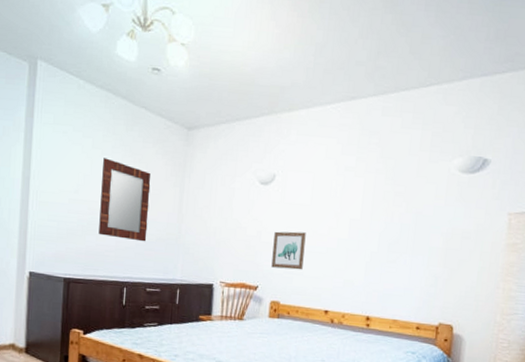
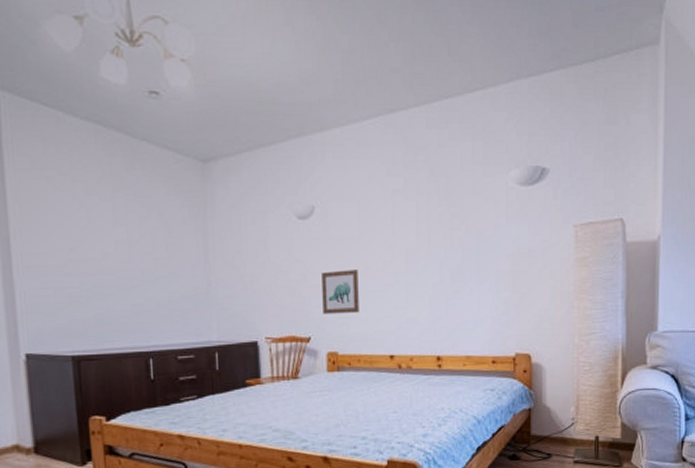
home mirror: present [99,158,151,242] -> none [102,205,170,302]

